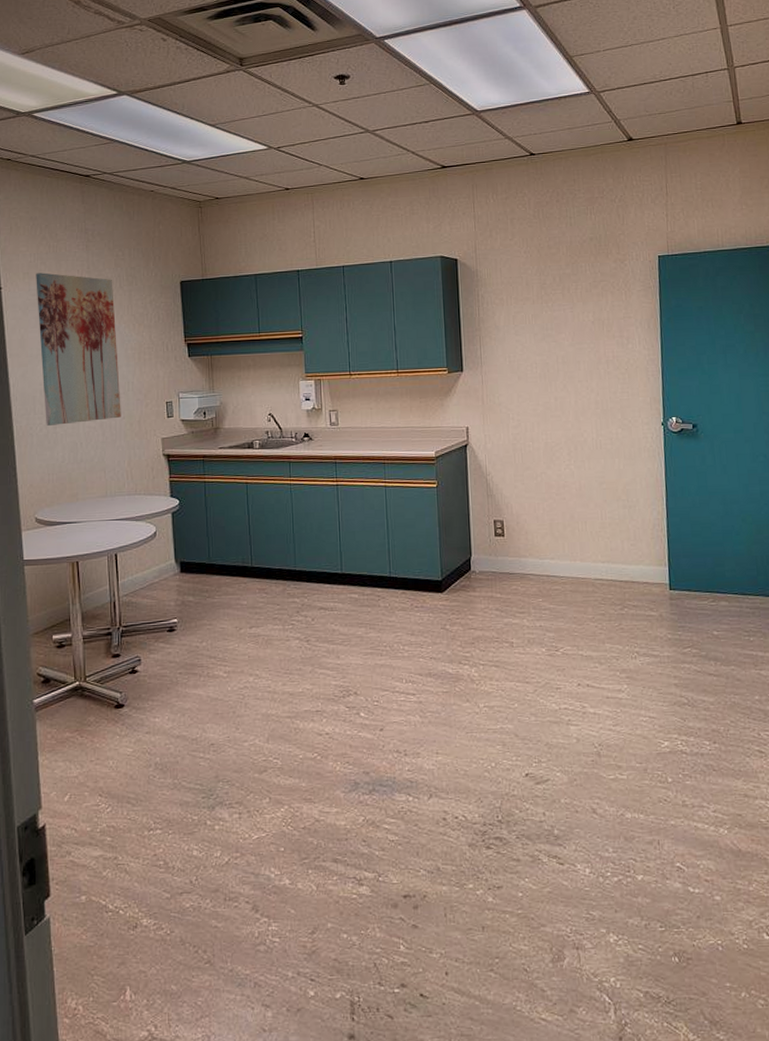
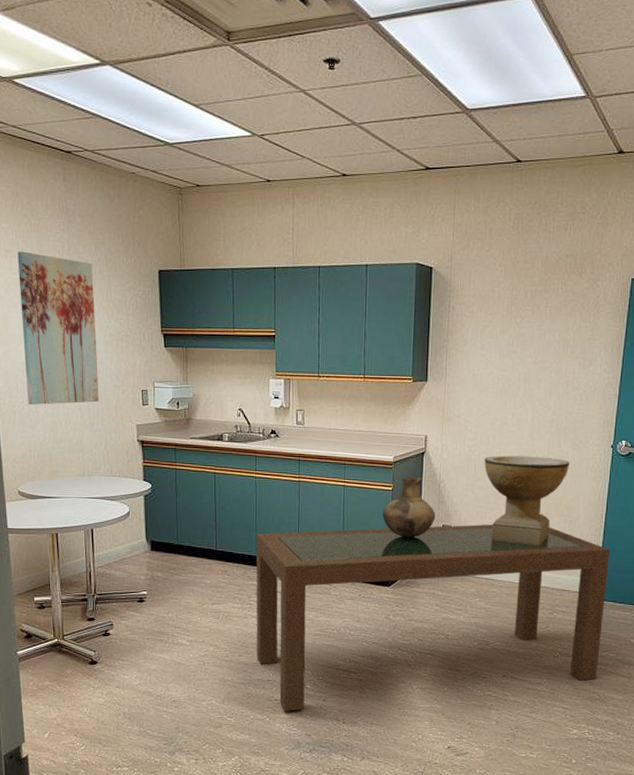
dining table: none [294,514,682,746] -> present [256,524,610,711]
vase: none [428,471,486,537] -> present [382,476,436,538]
decorative bowl: none [531,440,621,536] -> present [484,455,569,547]

